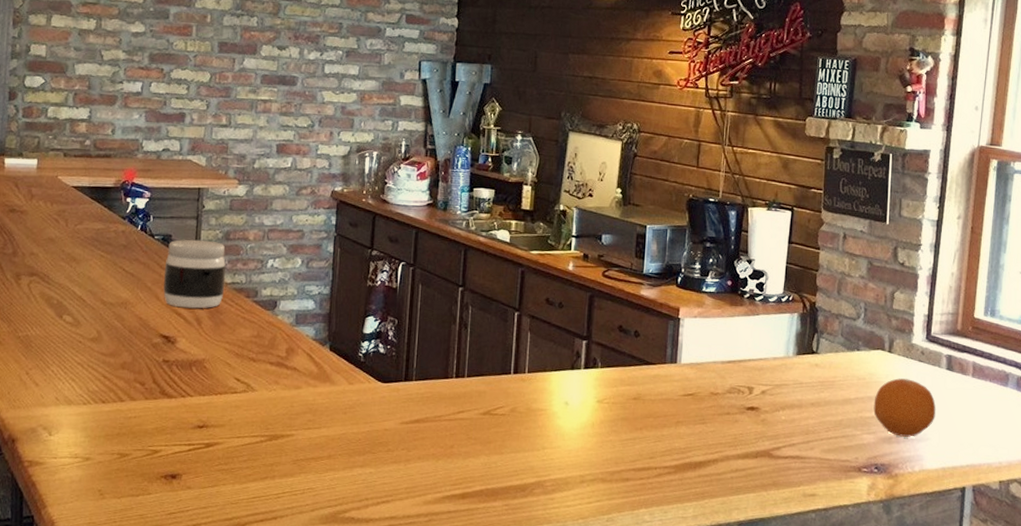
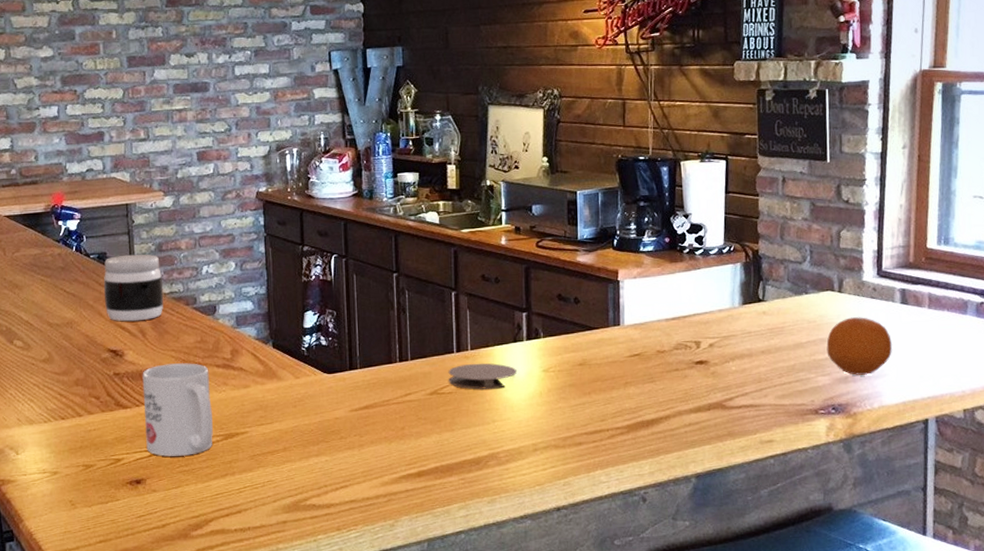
mug: none [187,356,262,454] -> present [142,363,213,457]
coaster: none [502,386,571,415] -> present [448,363,517,390]

